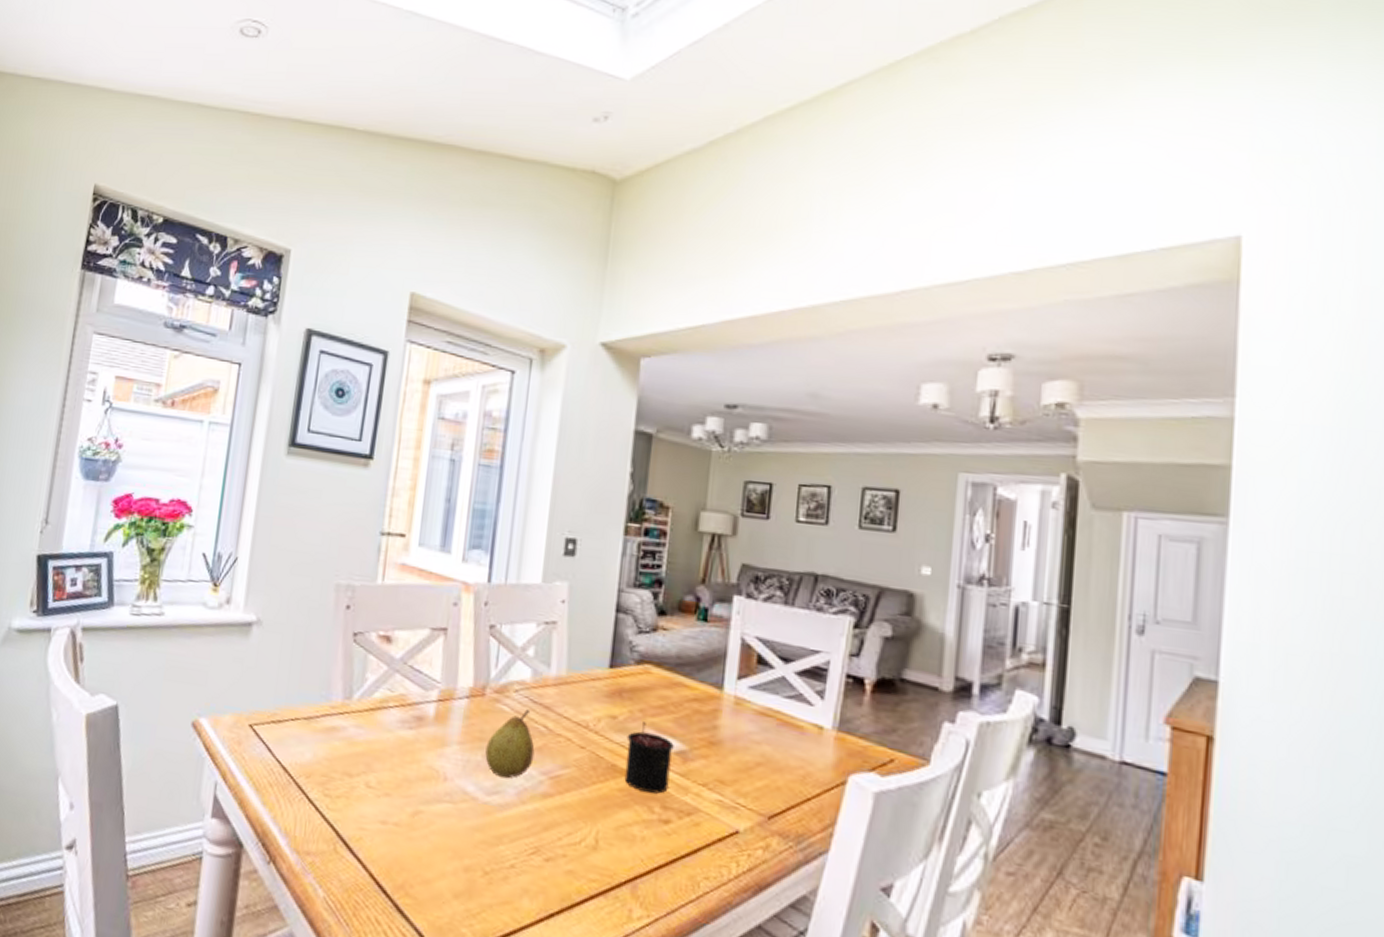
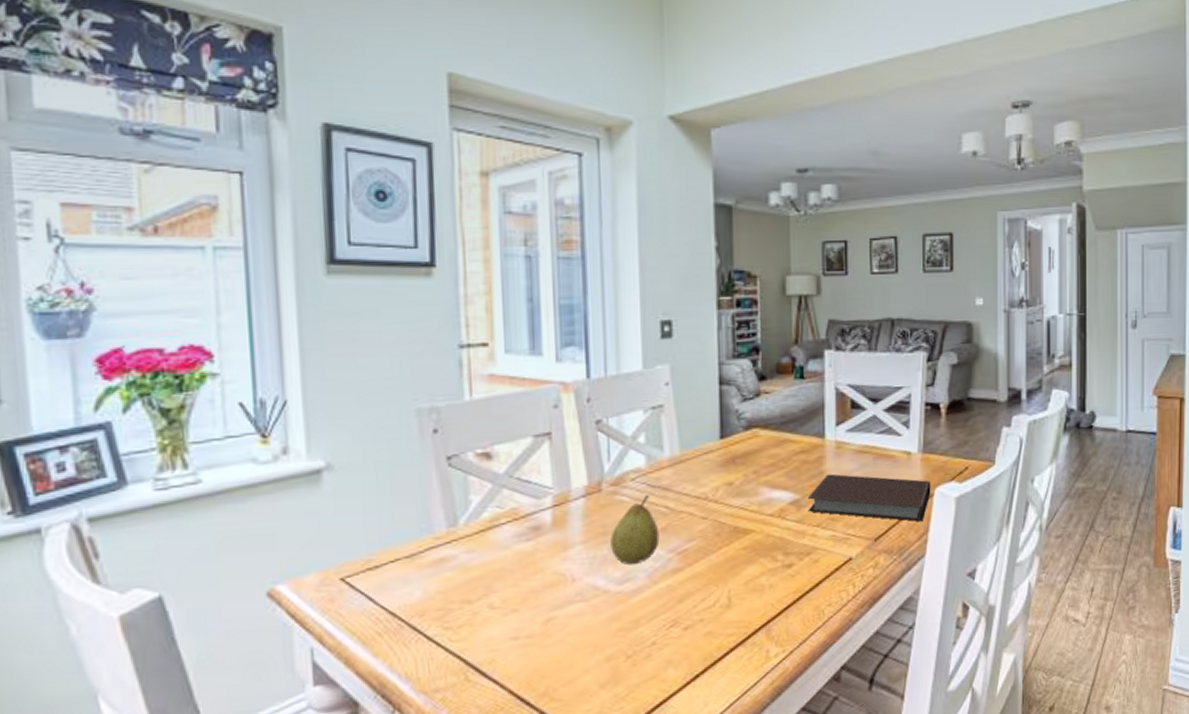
candle: present [624,722,674,794] -> none [744,482,788,545]
notebook: none [694,730,844,811] -> present [807,473,931,522]

